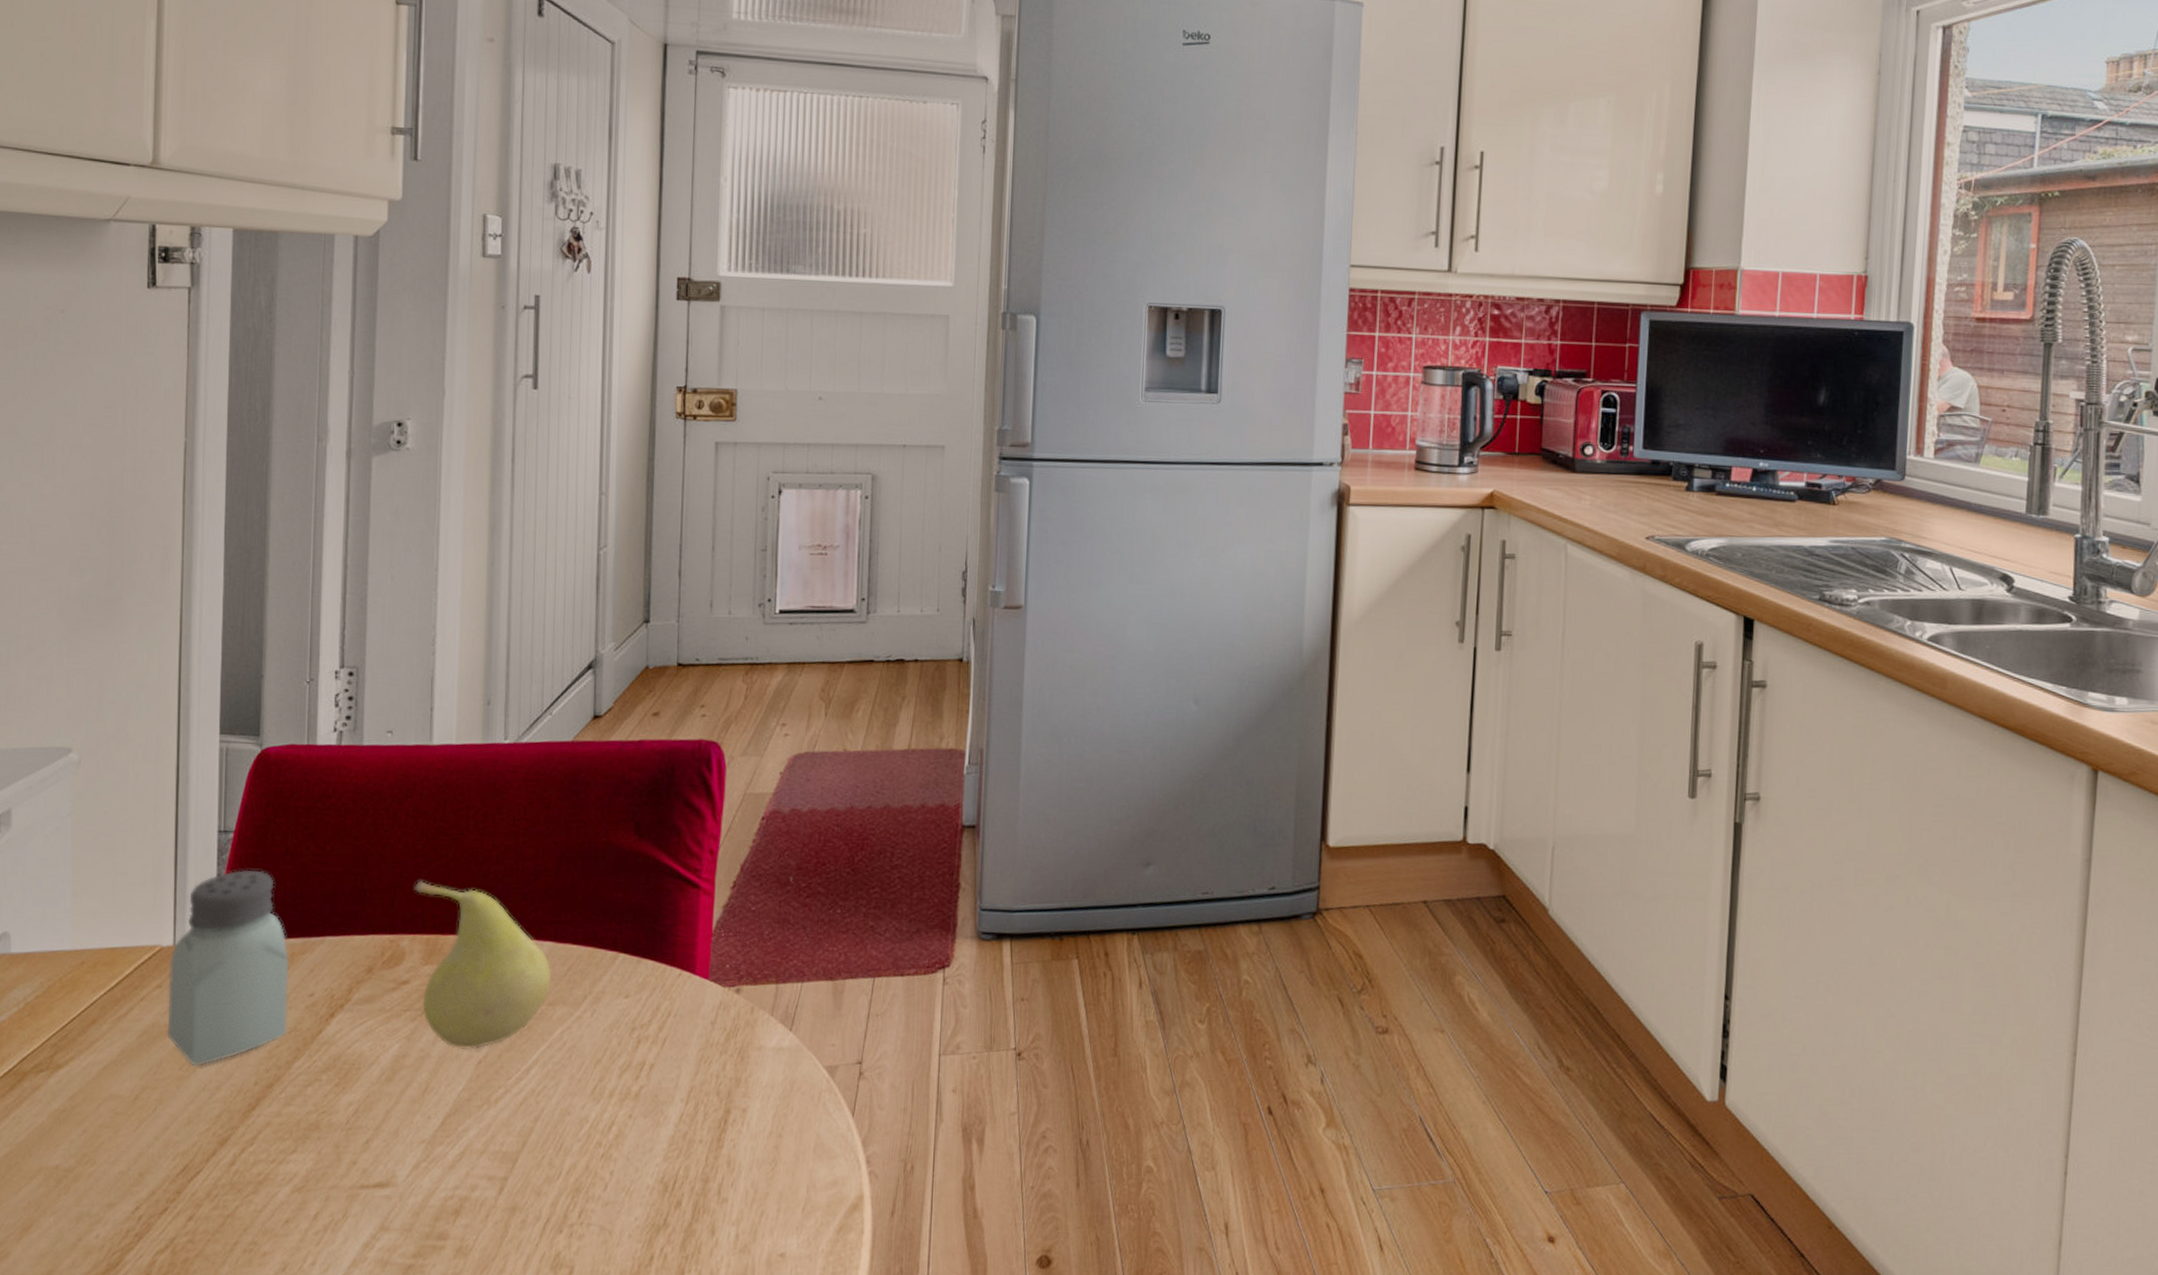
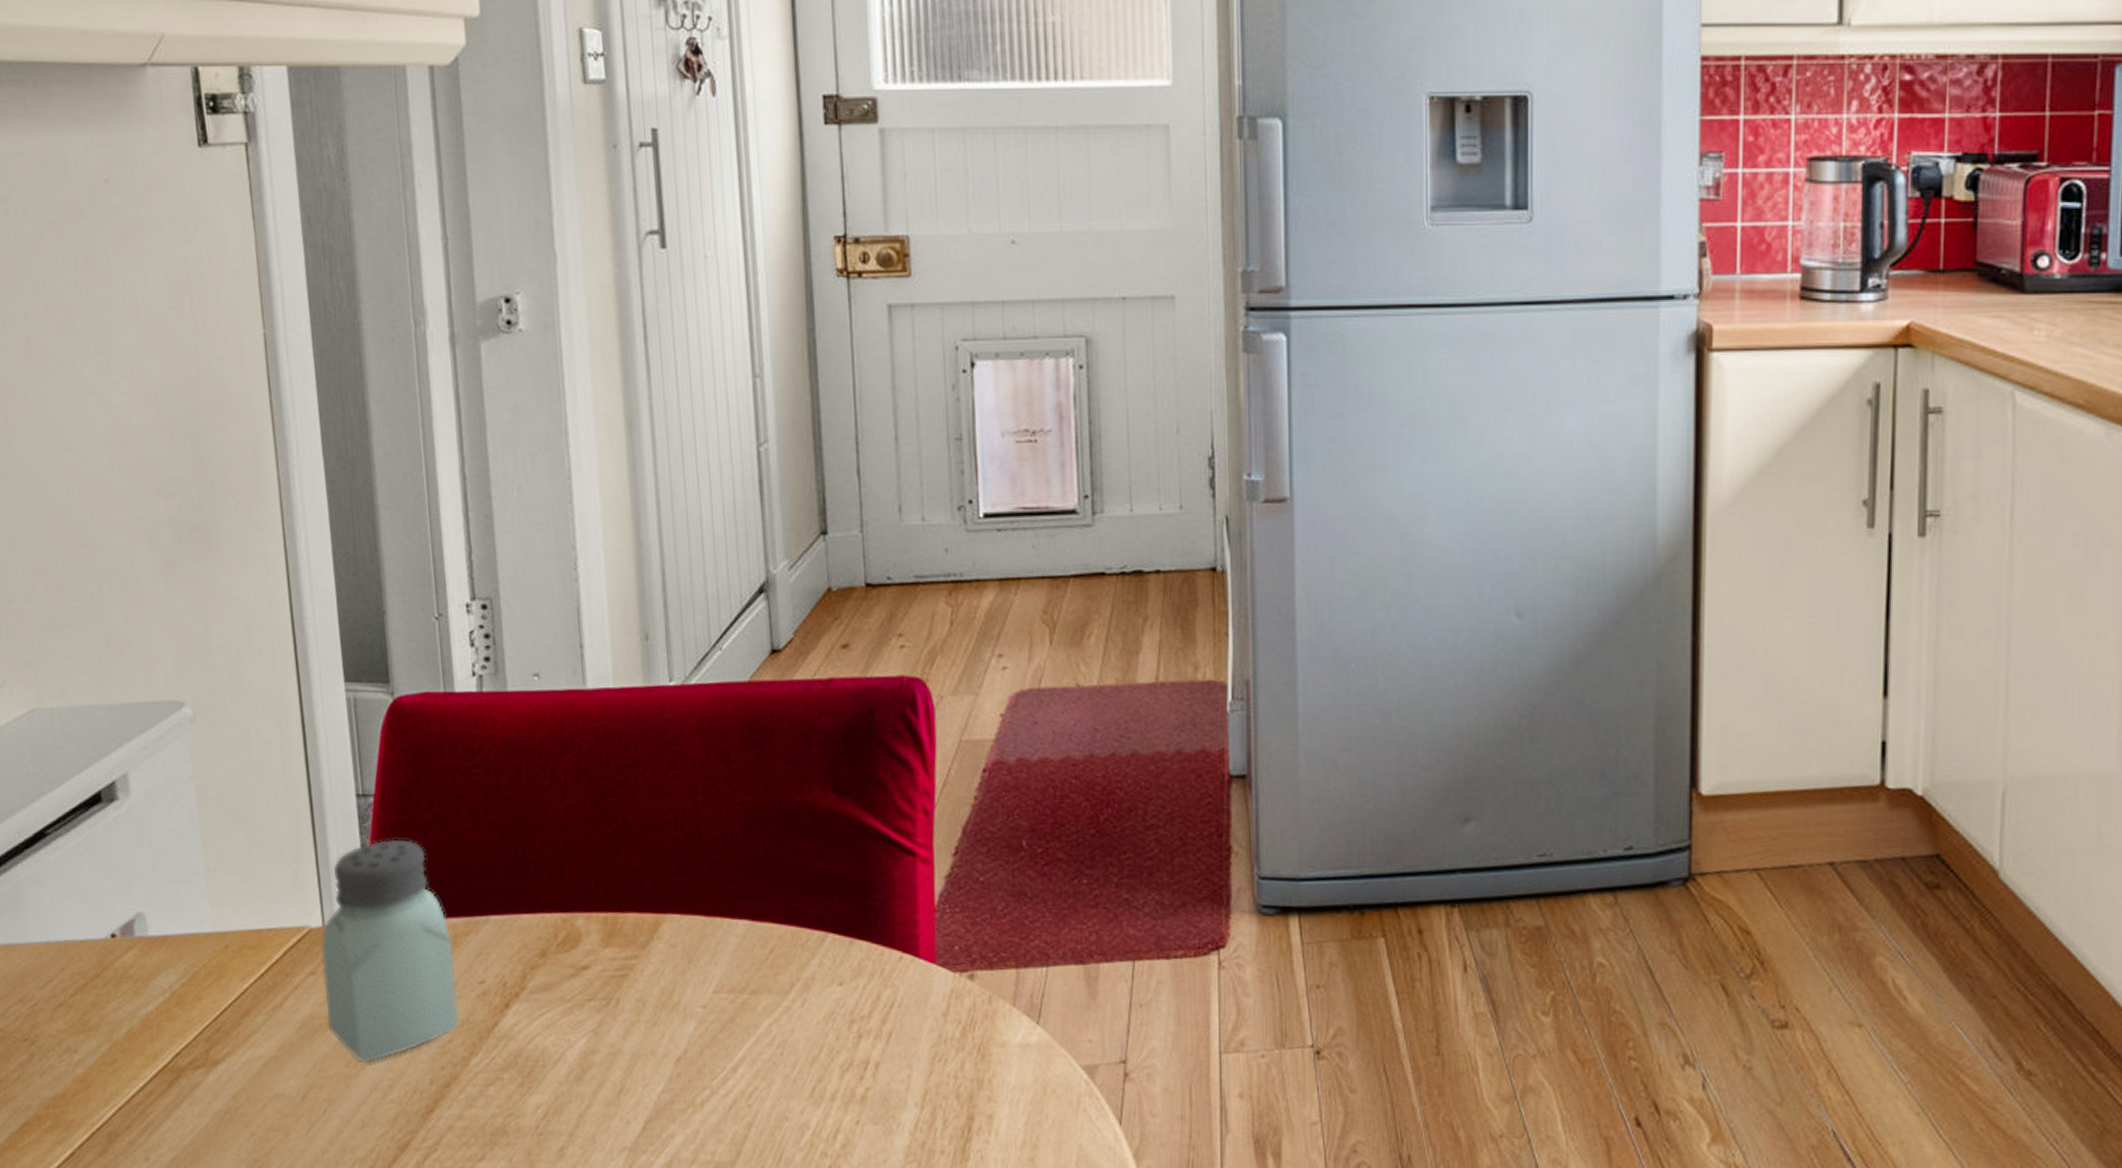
fruit: present [413,881,552,1050] -> none [583,850,752,1045]

